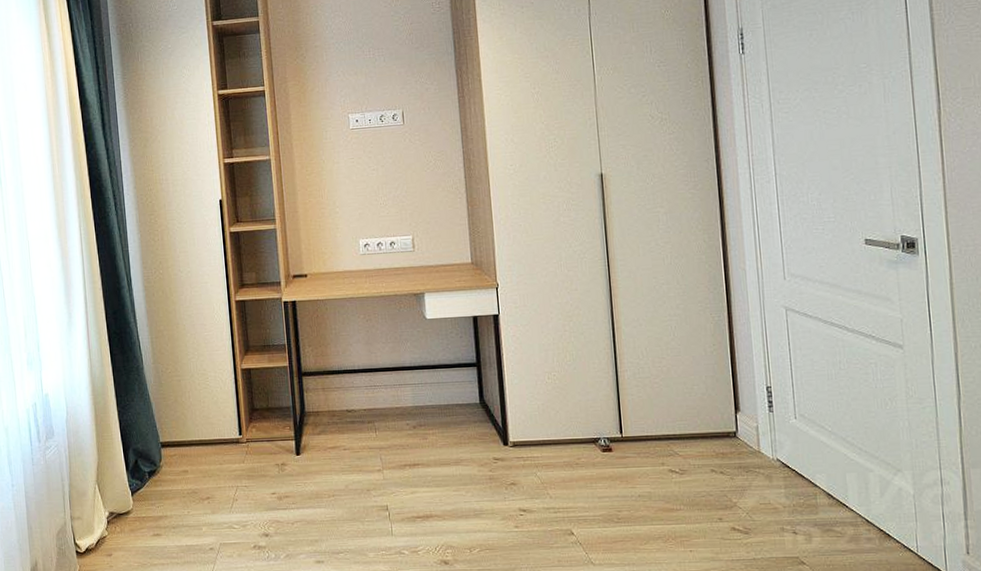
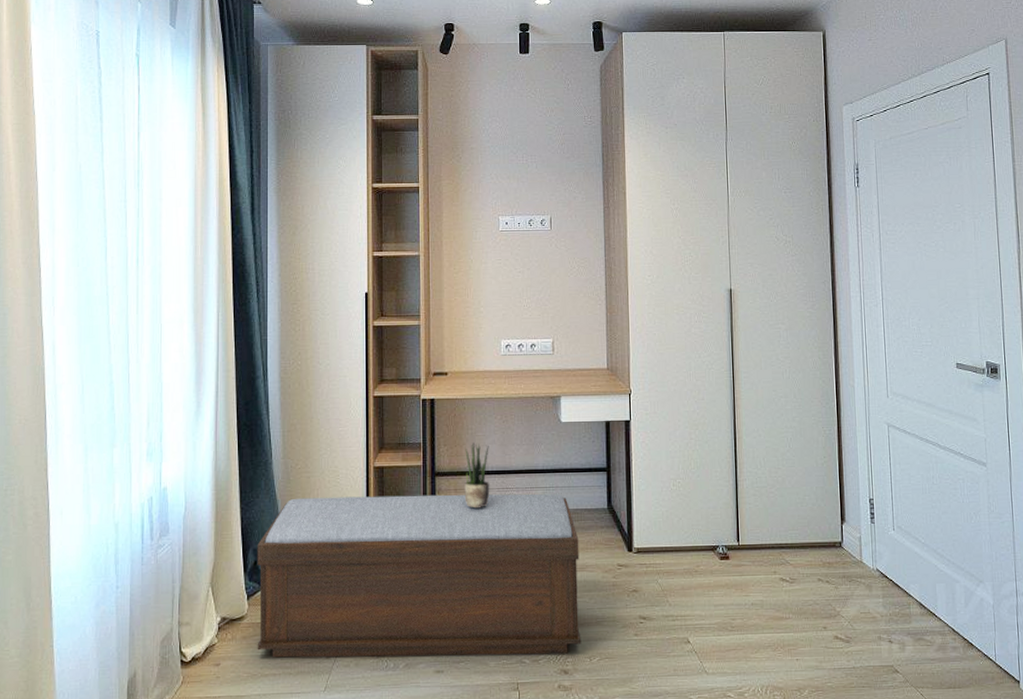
bench: none [136,390,460,549] -> present [257,493,582,658]
potted plant: none [330,342,358,405] -> present [464,442,490,507]

